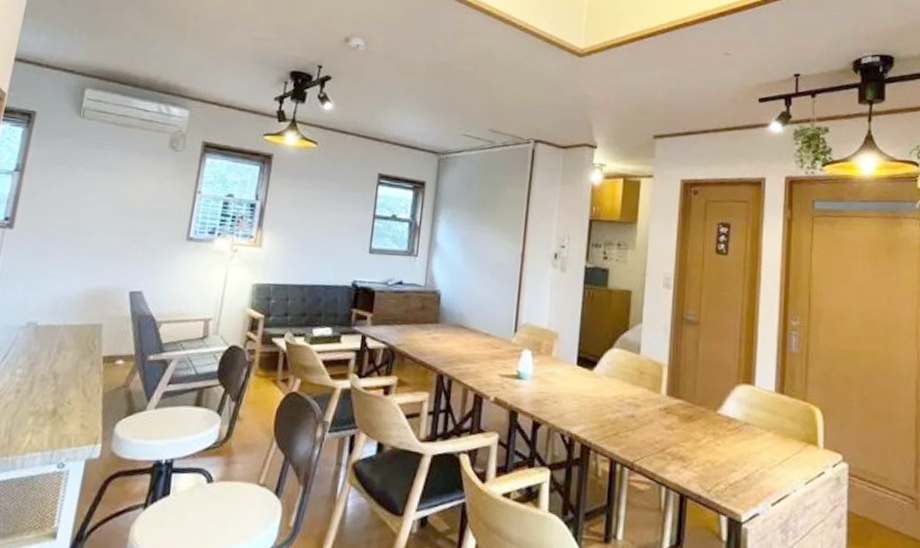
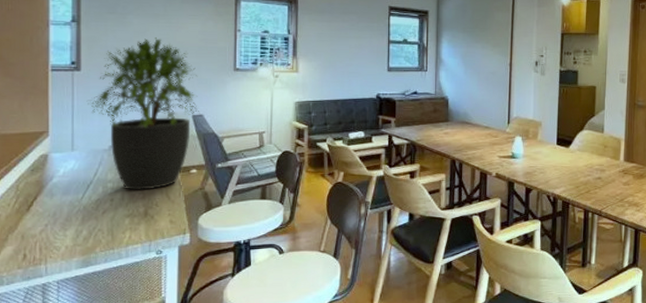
potted plant: none [12,195,144,383] -> present [86,37,200,191]

